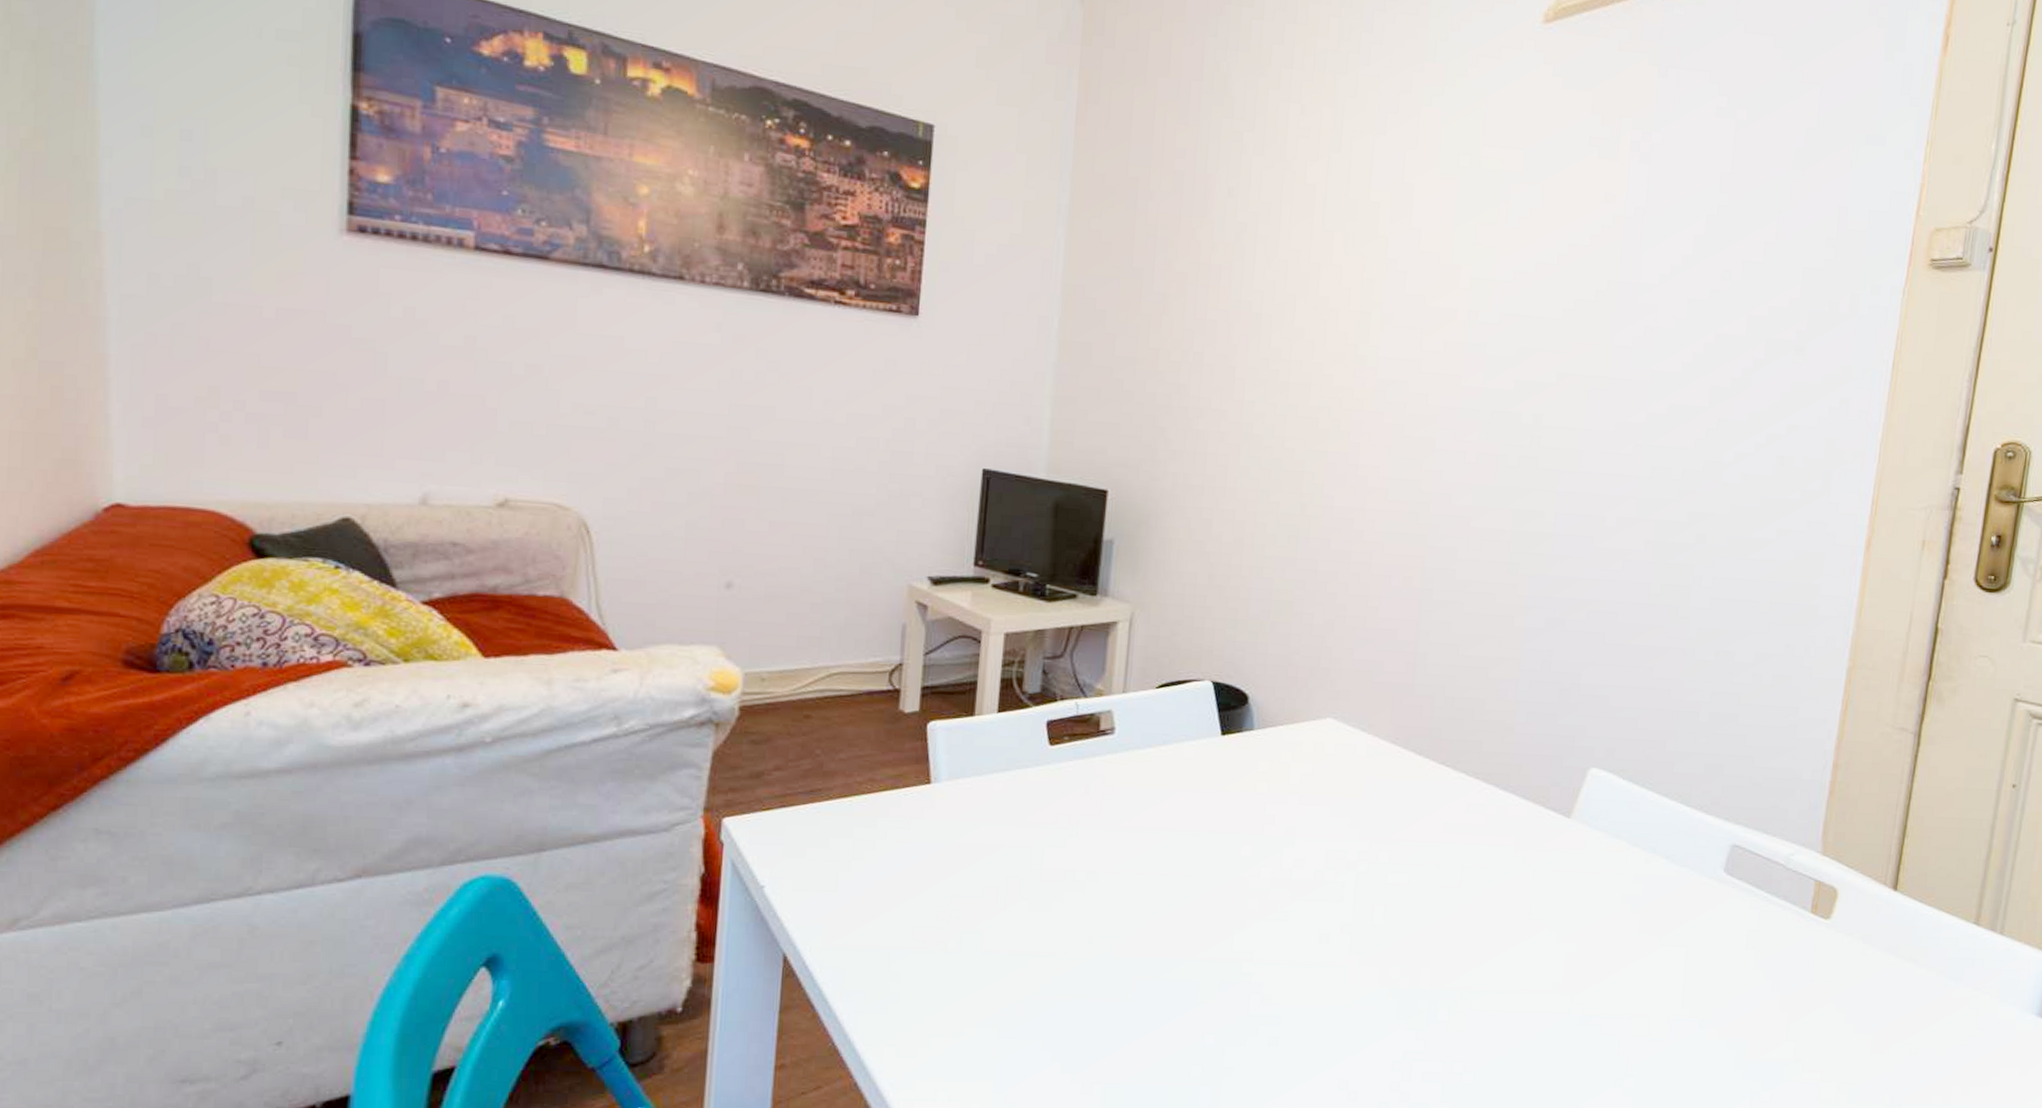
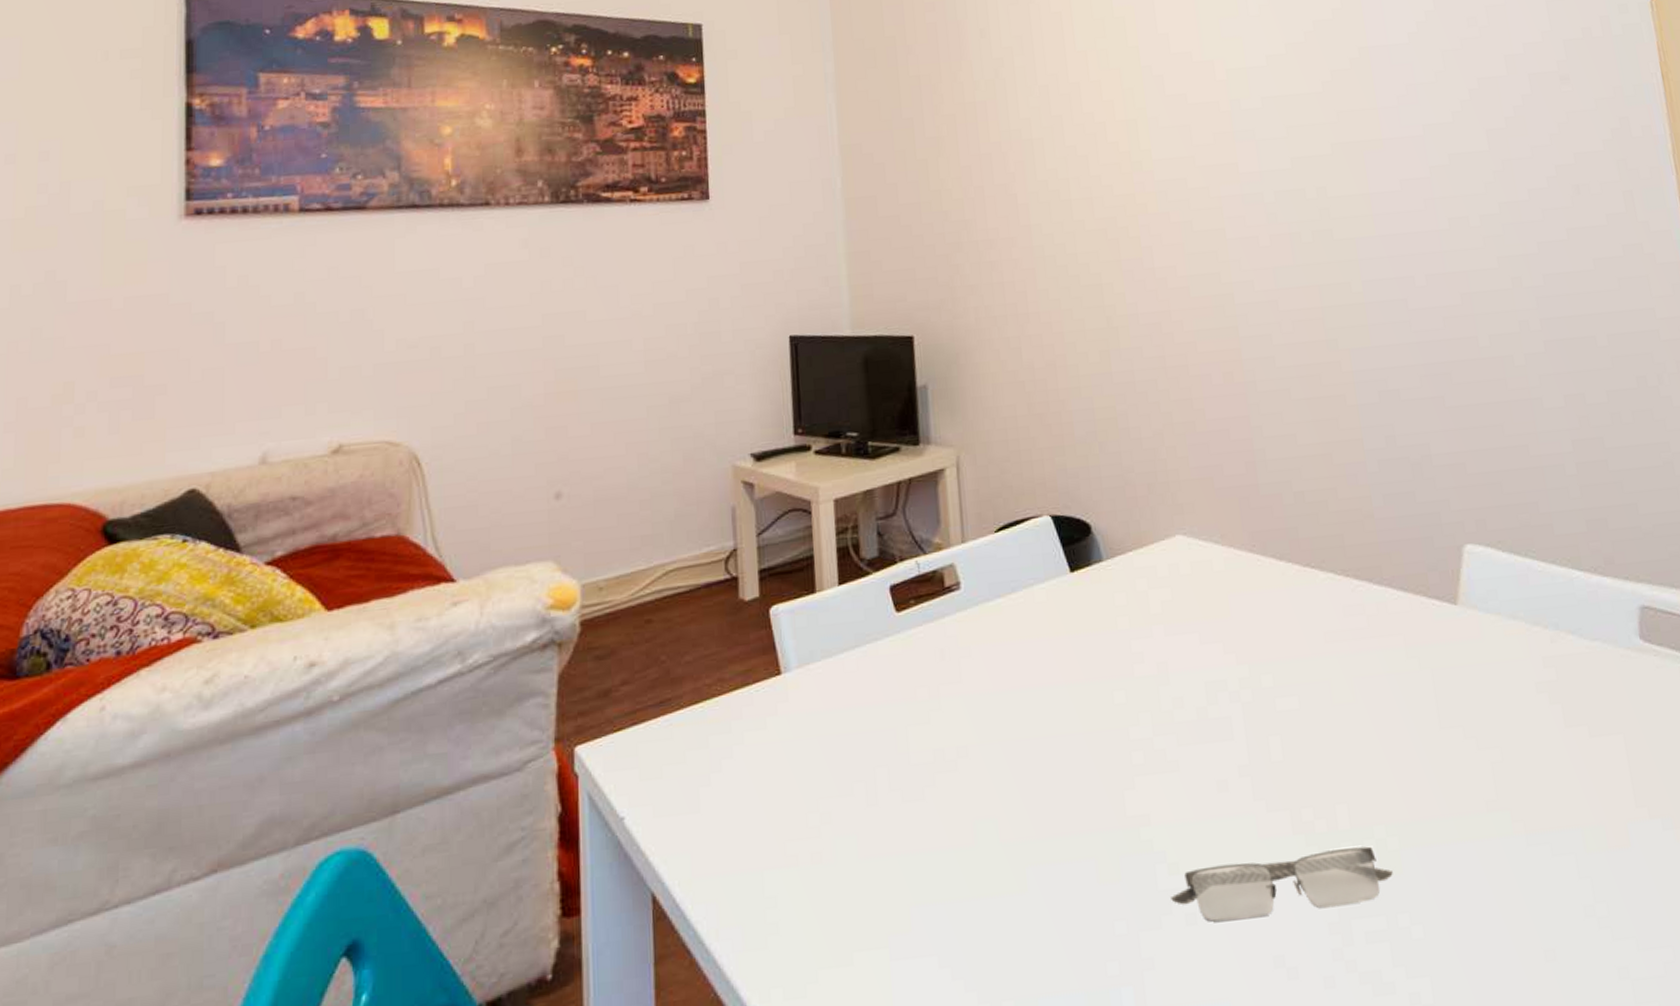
glasses: none [1259,1002,1458,1050] -> present [1171,846,1393,922]

